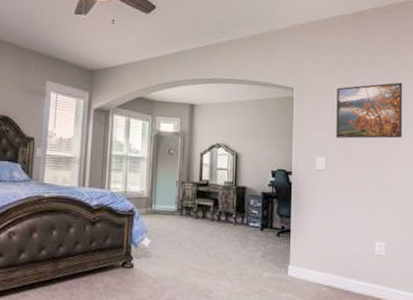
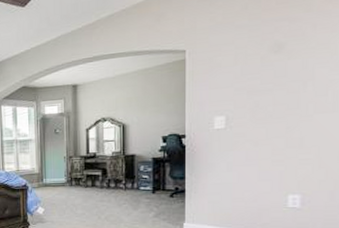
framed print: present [336,82,403,139] -> none [239,19,331,94]

